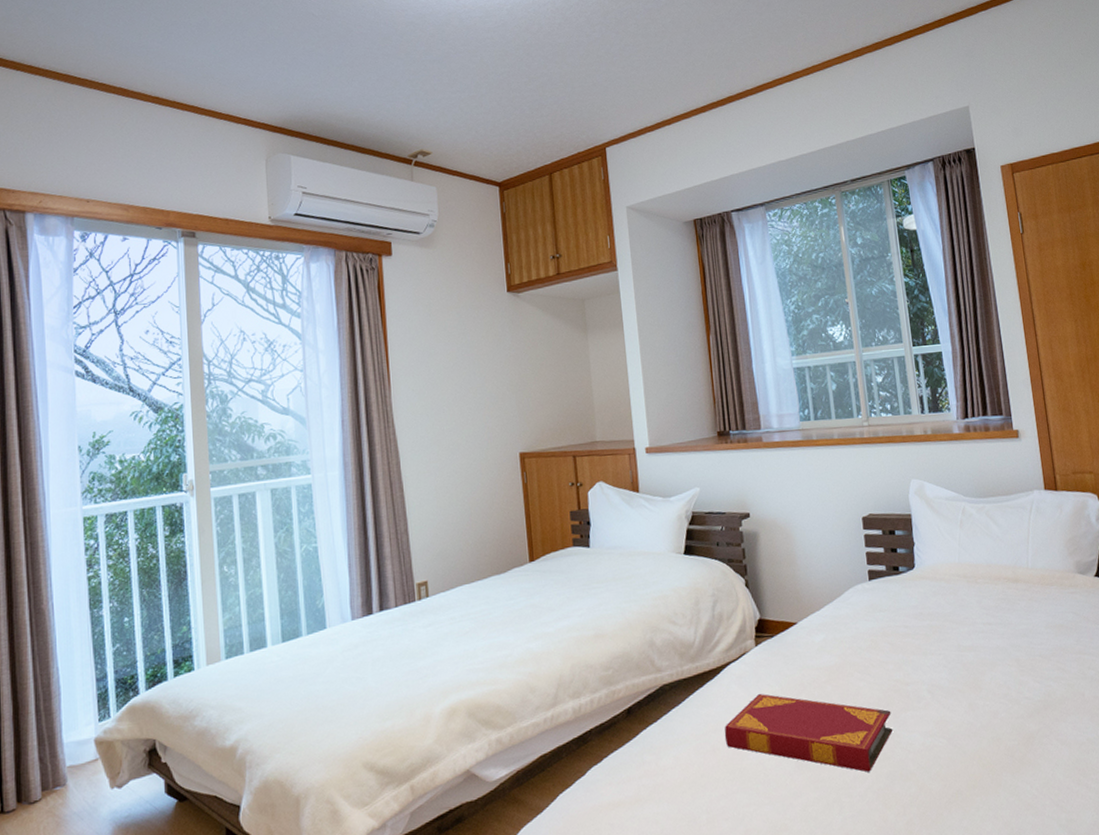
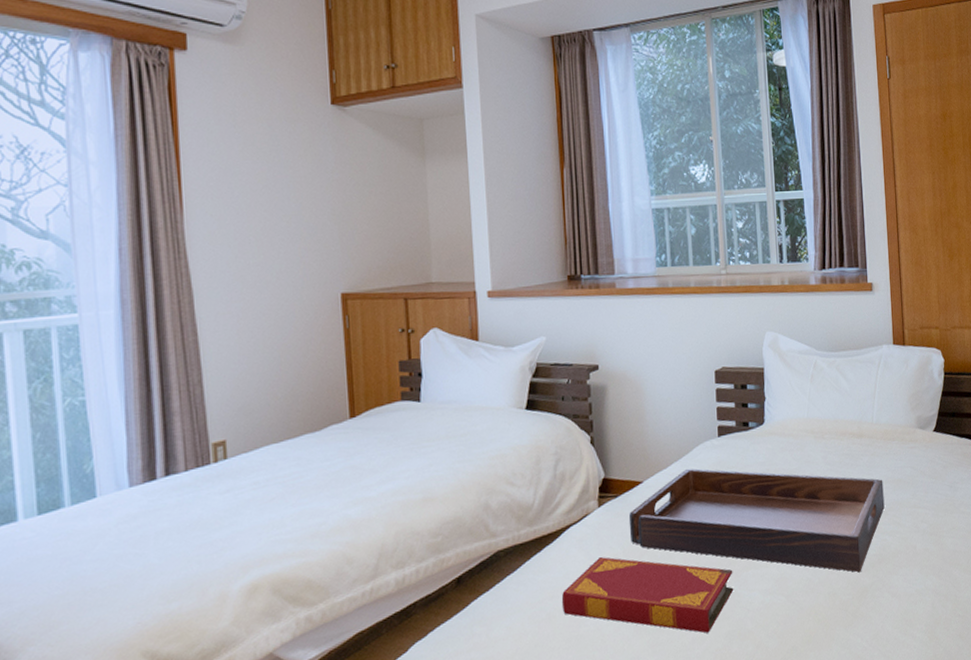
serving tray: none [785,610,1047,718] -> present [629,468,885,573]

